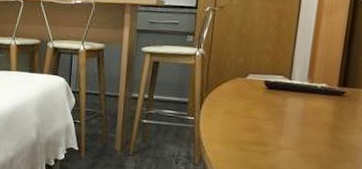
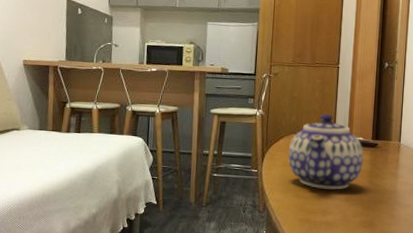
teapot: none [232,54,327,144] -> present [288,113,364,190]

